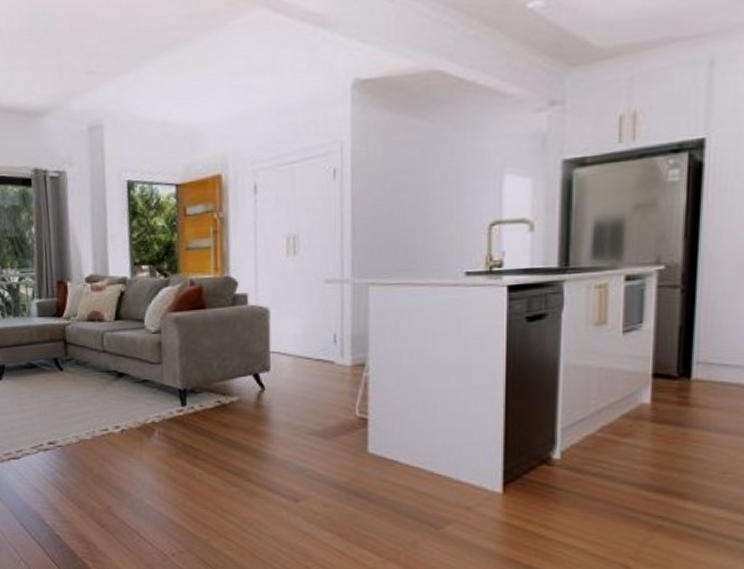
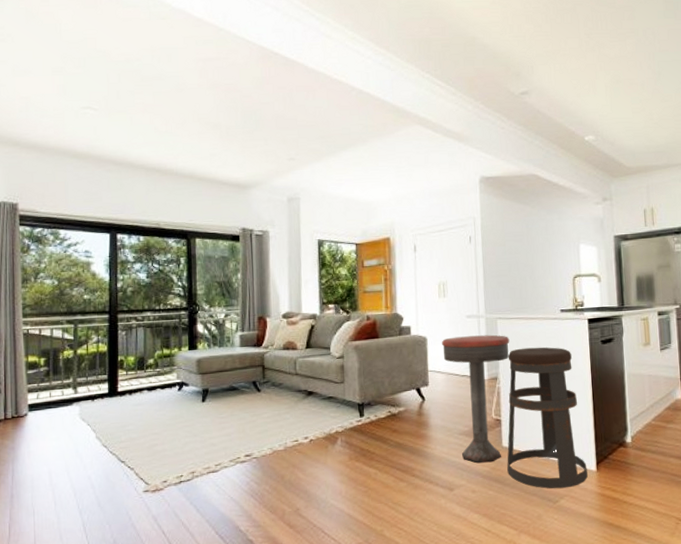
bar stool: none [288,306,386,472] -> present [441,334,510,464]
bar stool: none [373,324,489,512] -> present [507,347,588,489]

